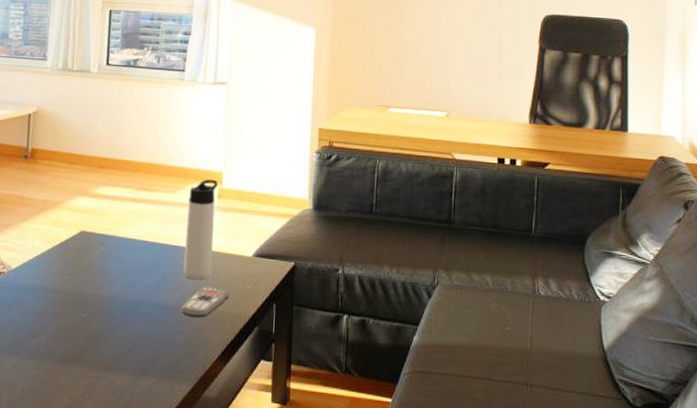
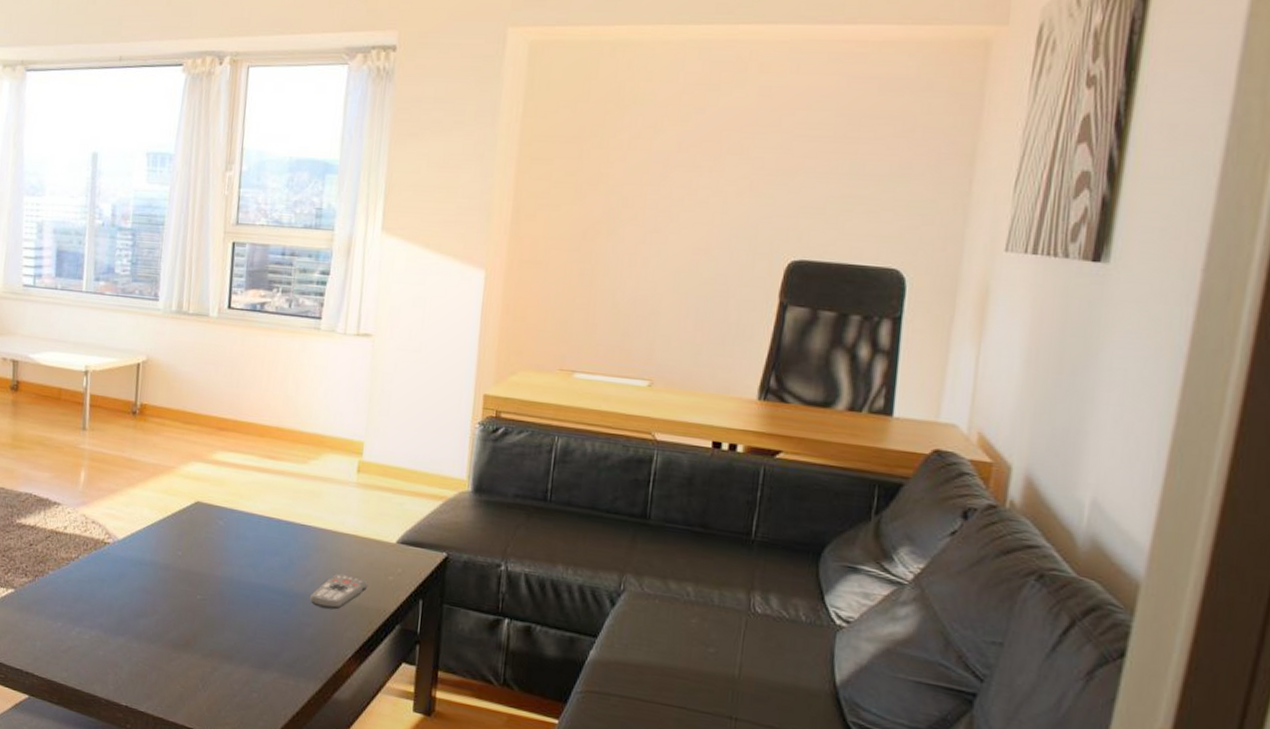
thermos bottle: present [183,179,218,280] -> none [314,449,358,567]

